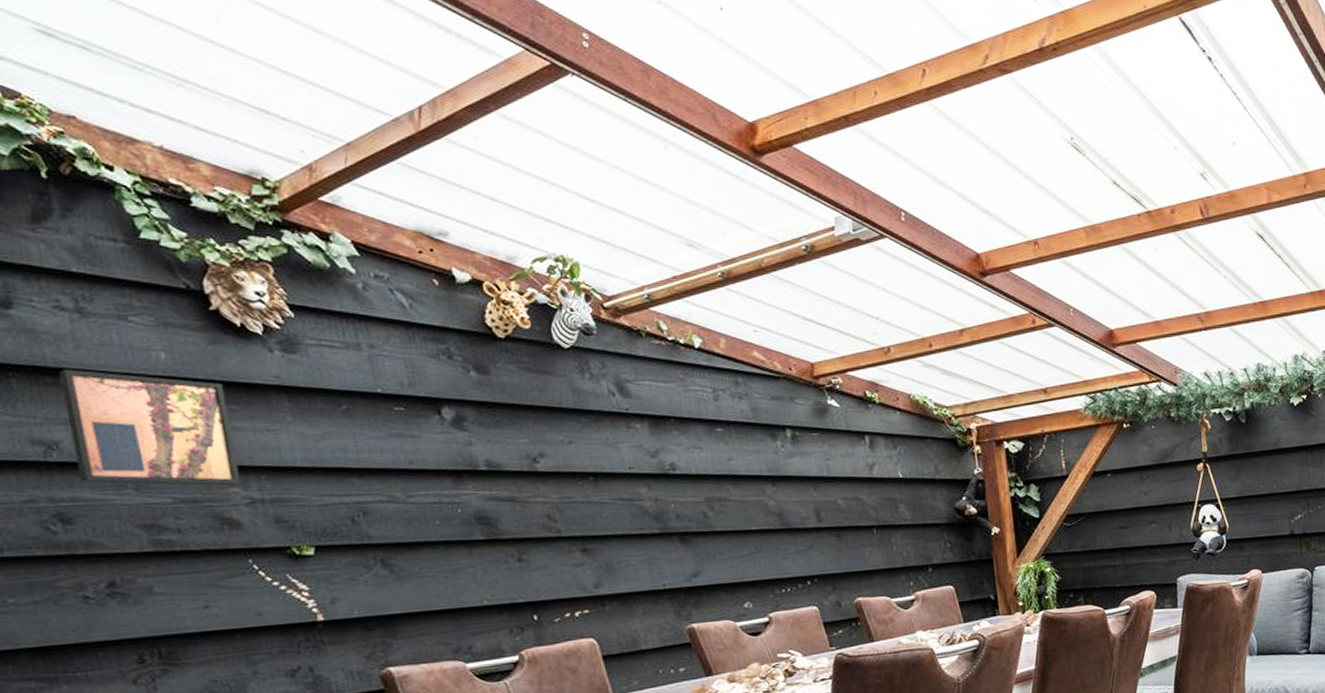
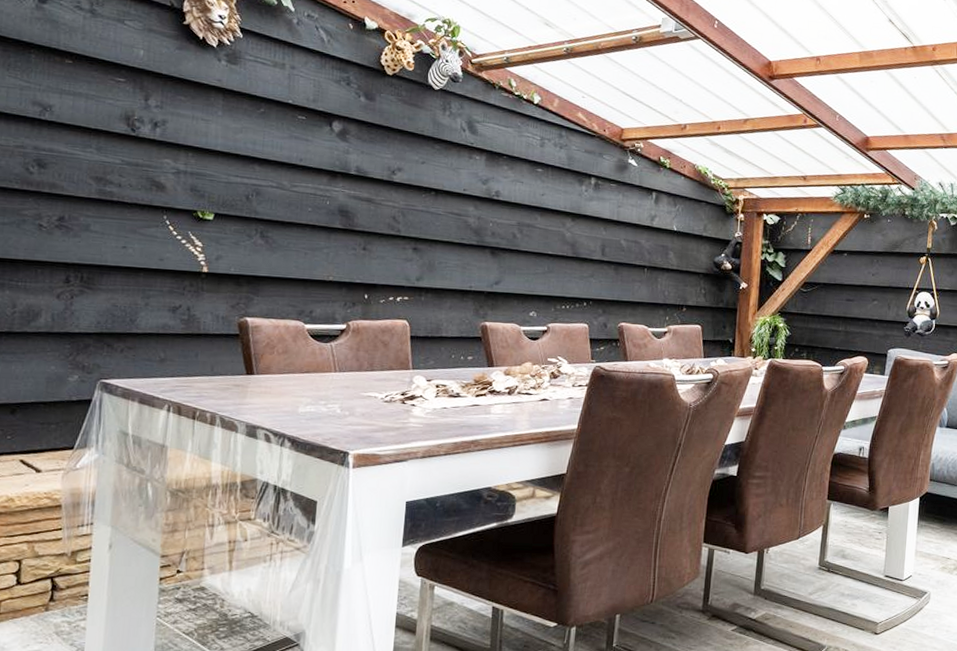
wall art: present [59,369,241,486] -> none [59,53,179,158]

